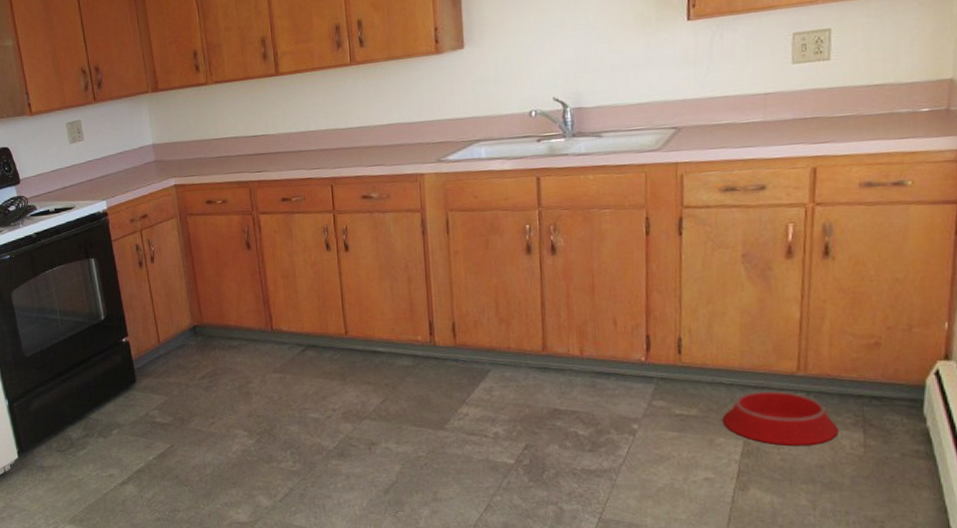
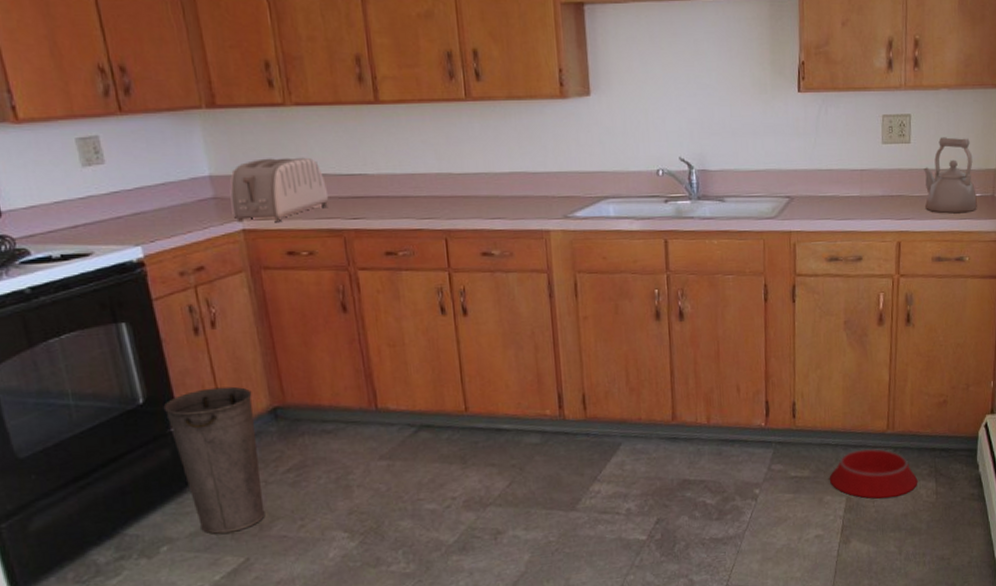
bucket: none [117,308,186,424] -> present [163,386,265,534]
toaster: none [166,124,239,180] -> present [229,157,329,223]
kettle: none [849,47,926,134] -> present [924,137,978,214]

